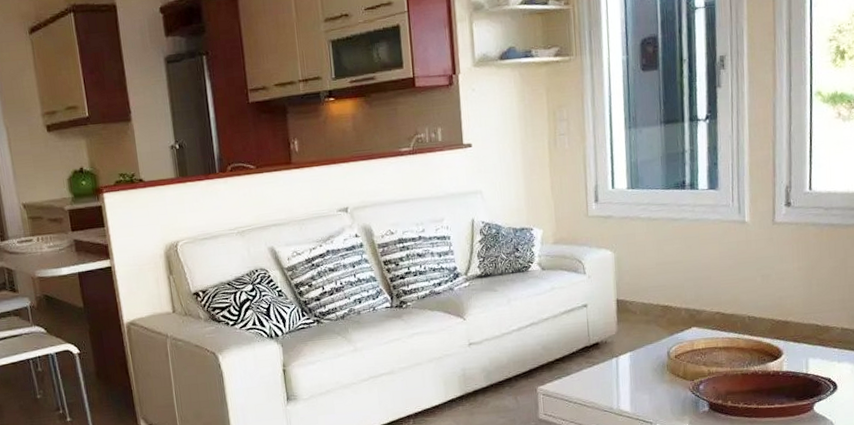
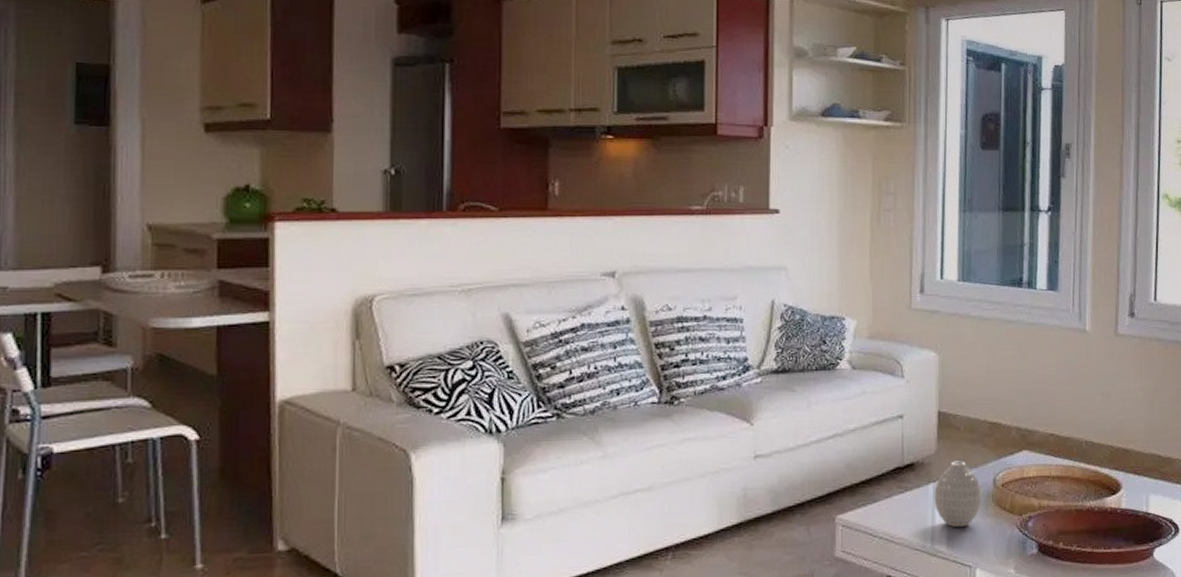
vase: none [617,339,659,393] -> present [934,461,983,528]

